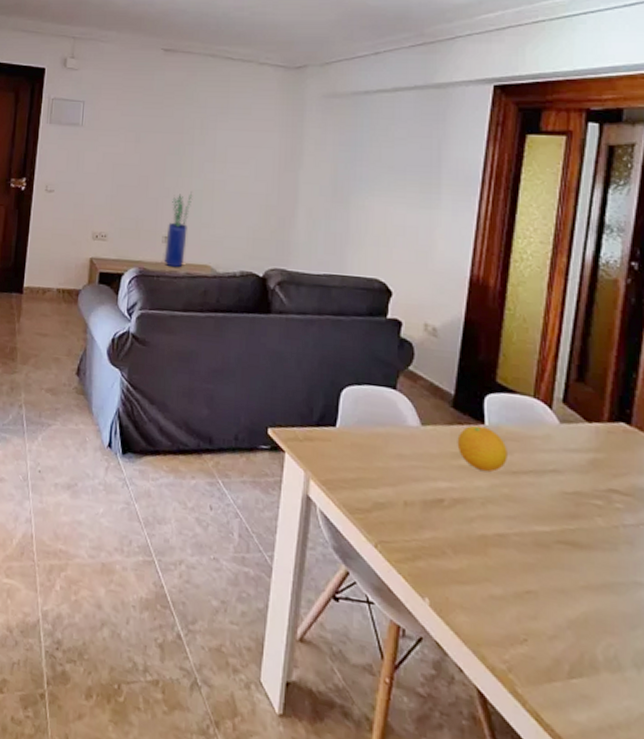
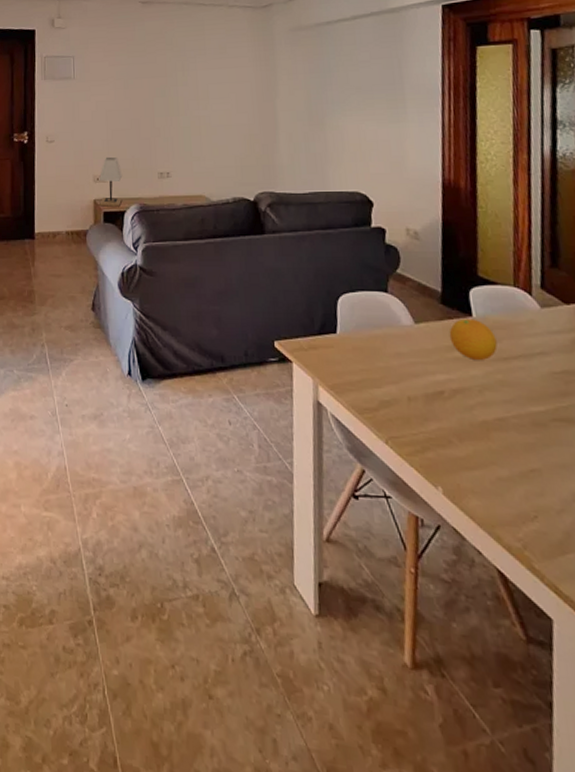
lamp: none [96,213,123,270] -> present [99,156,123,208]
vase: present [165,192,193,268] -> none [162,129,182,201]

